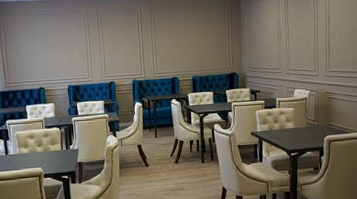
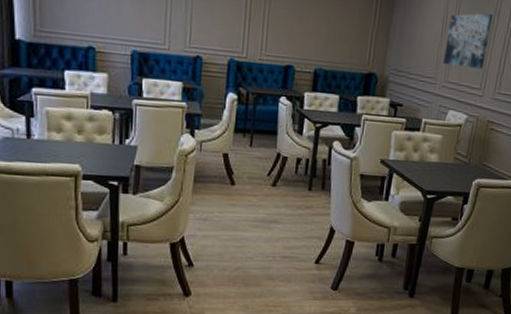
wall art: none [282,18,314,58] -> present [443,13,494,69]

